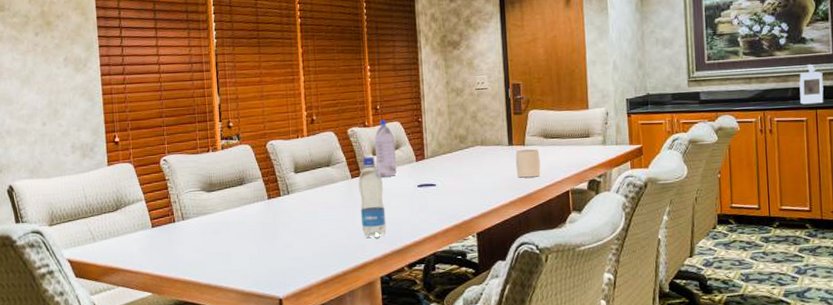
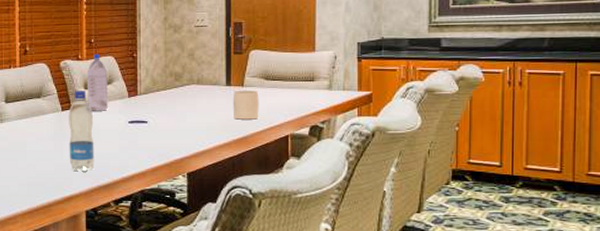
tissue box: present [799,64,824,105] -> none [558,12,587,57]

